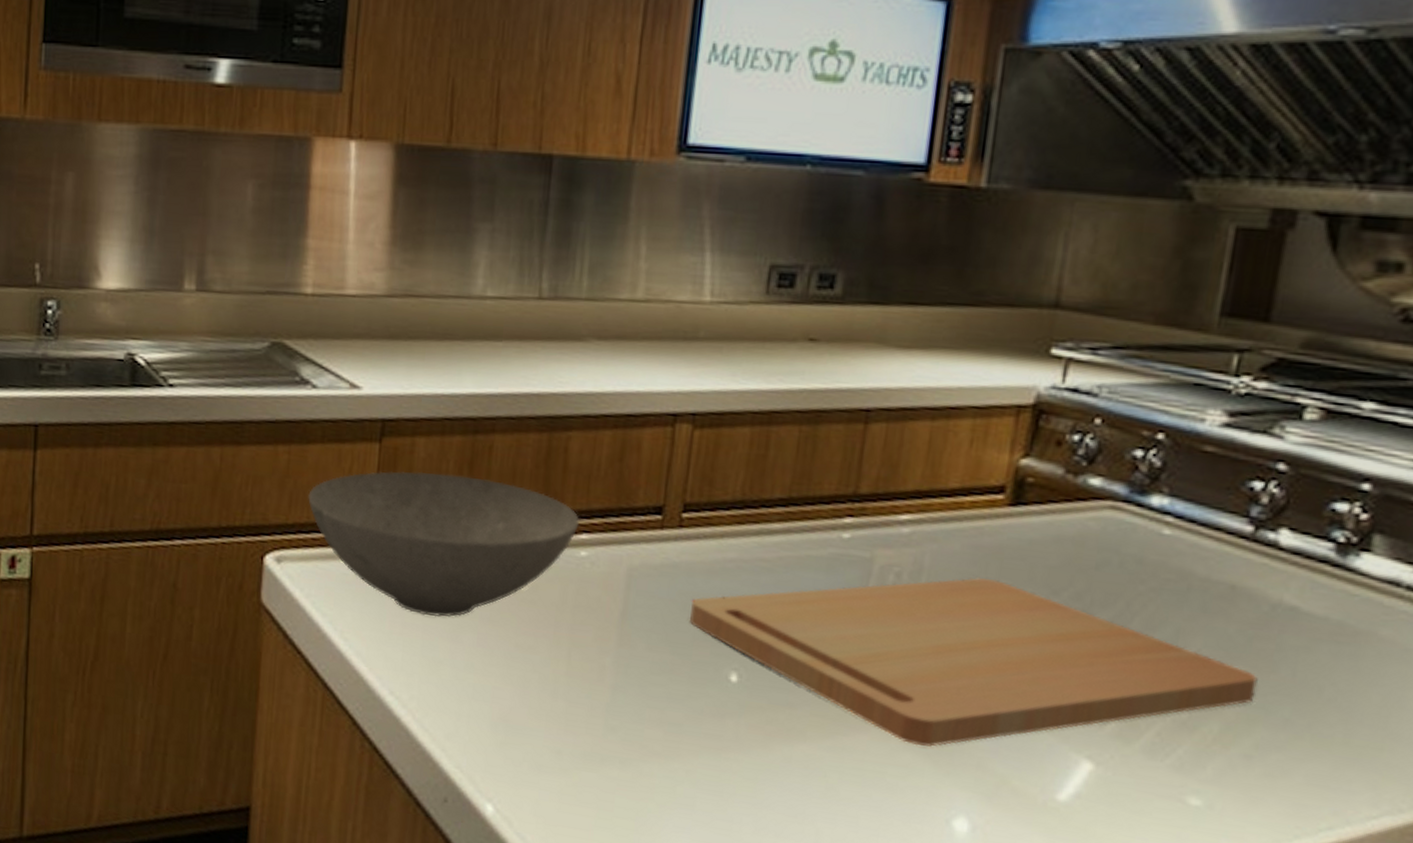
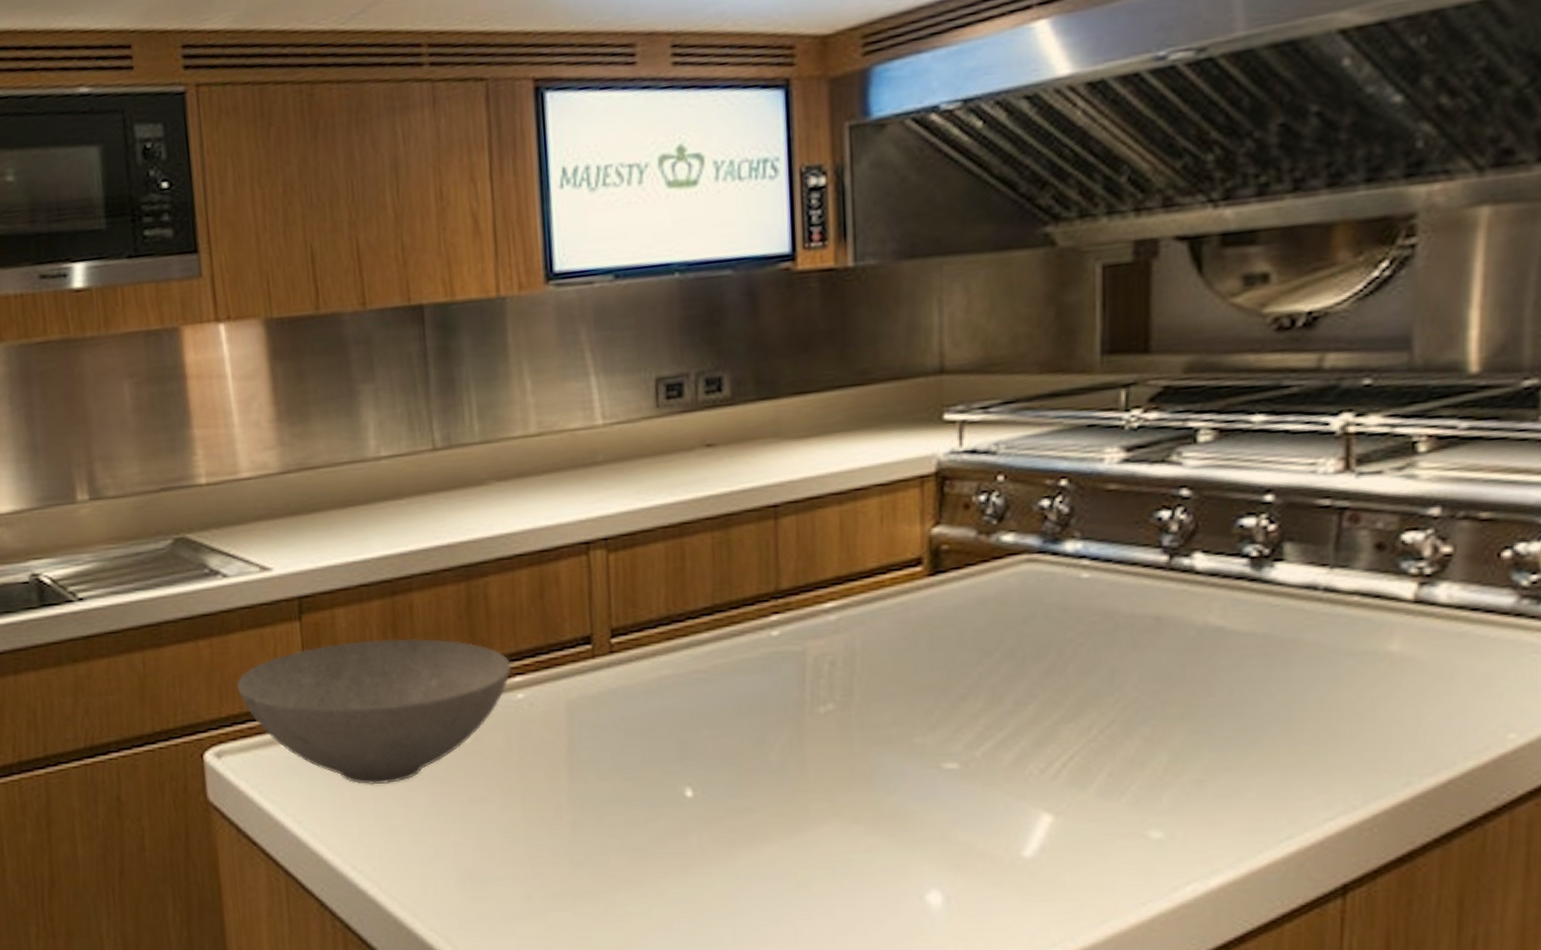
cutting board: present [690,577,1258,747] -> none [635,651,1197,828]

